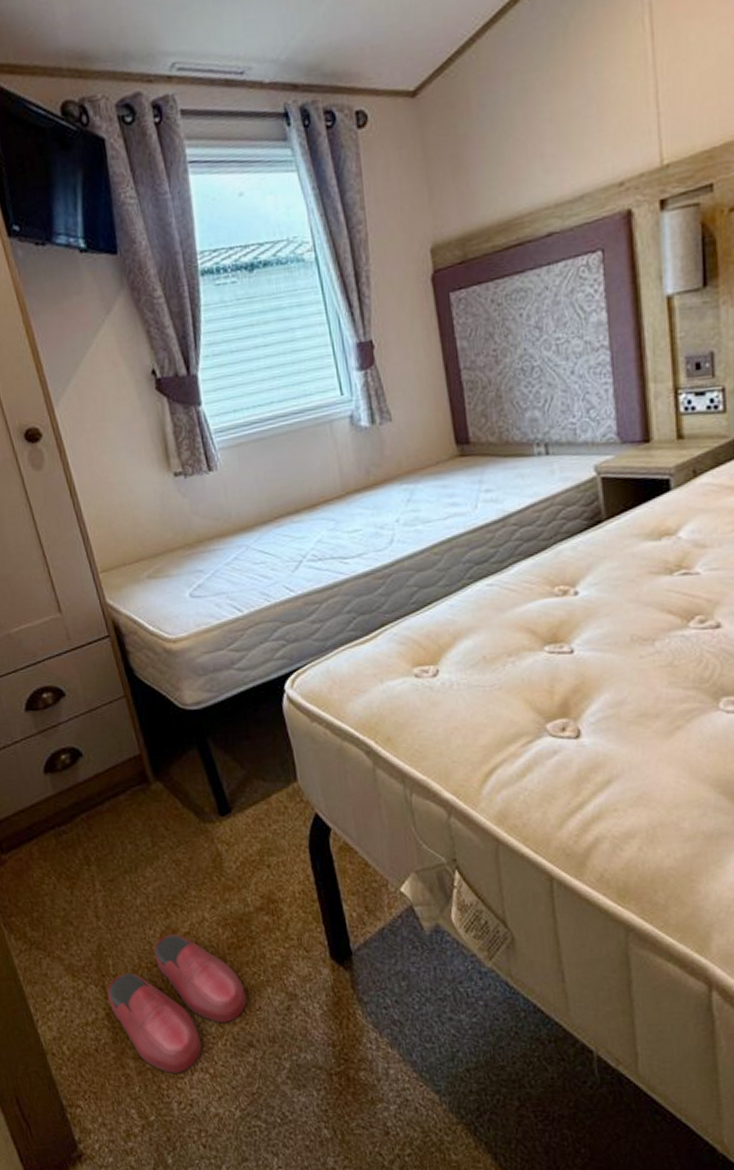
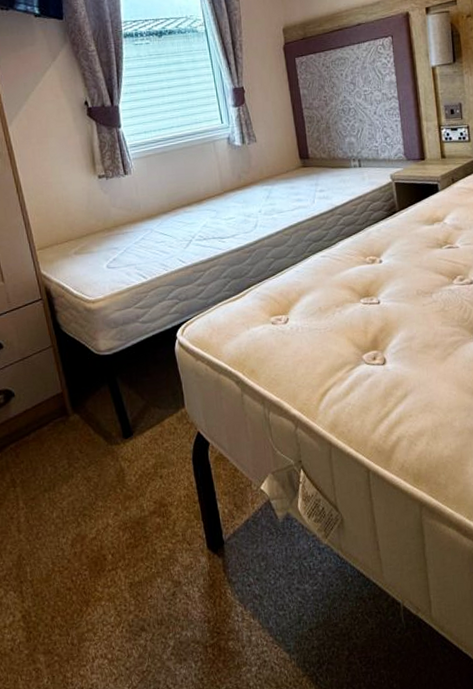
slippers: present [107,934,247,1073] -> none [24,540,141,663]

